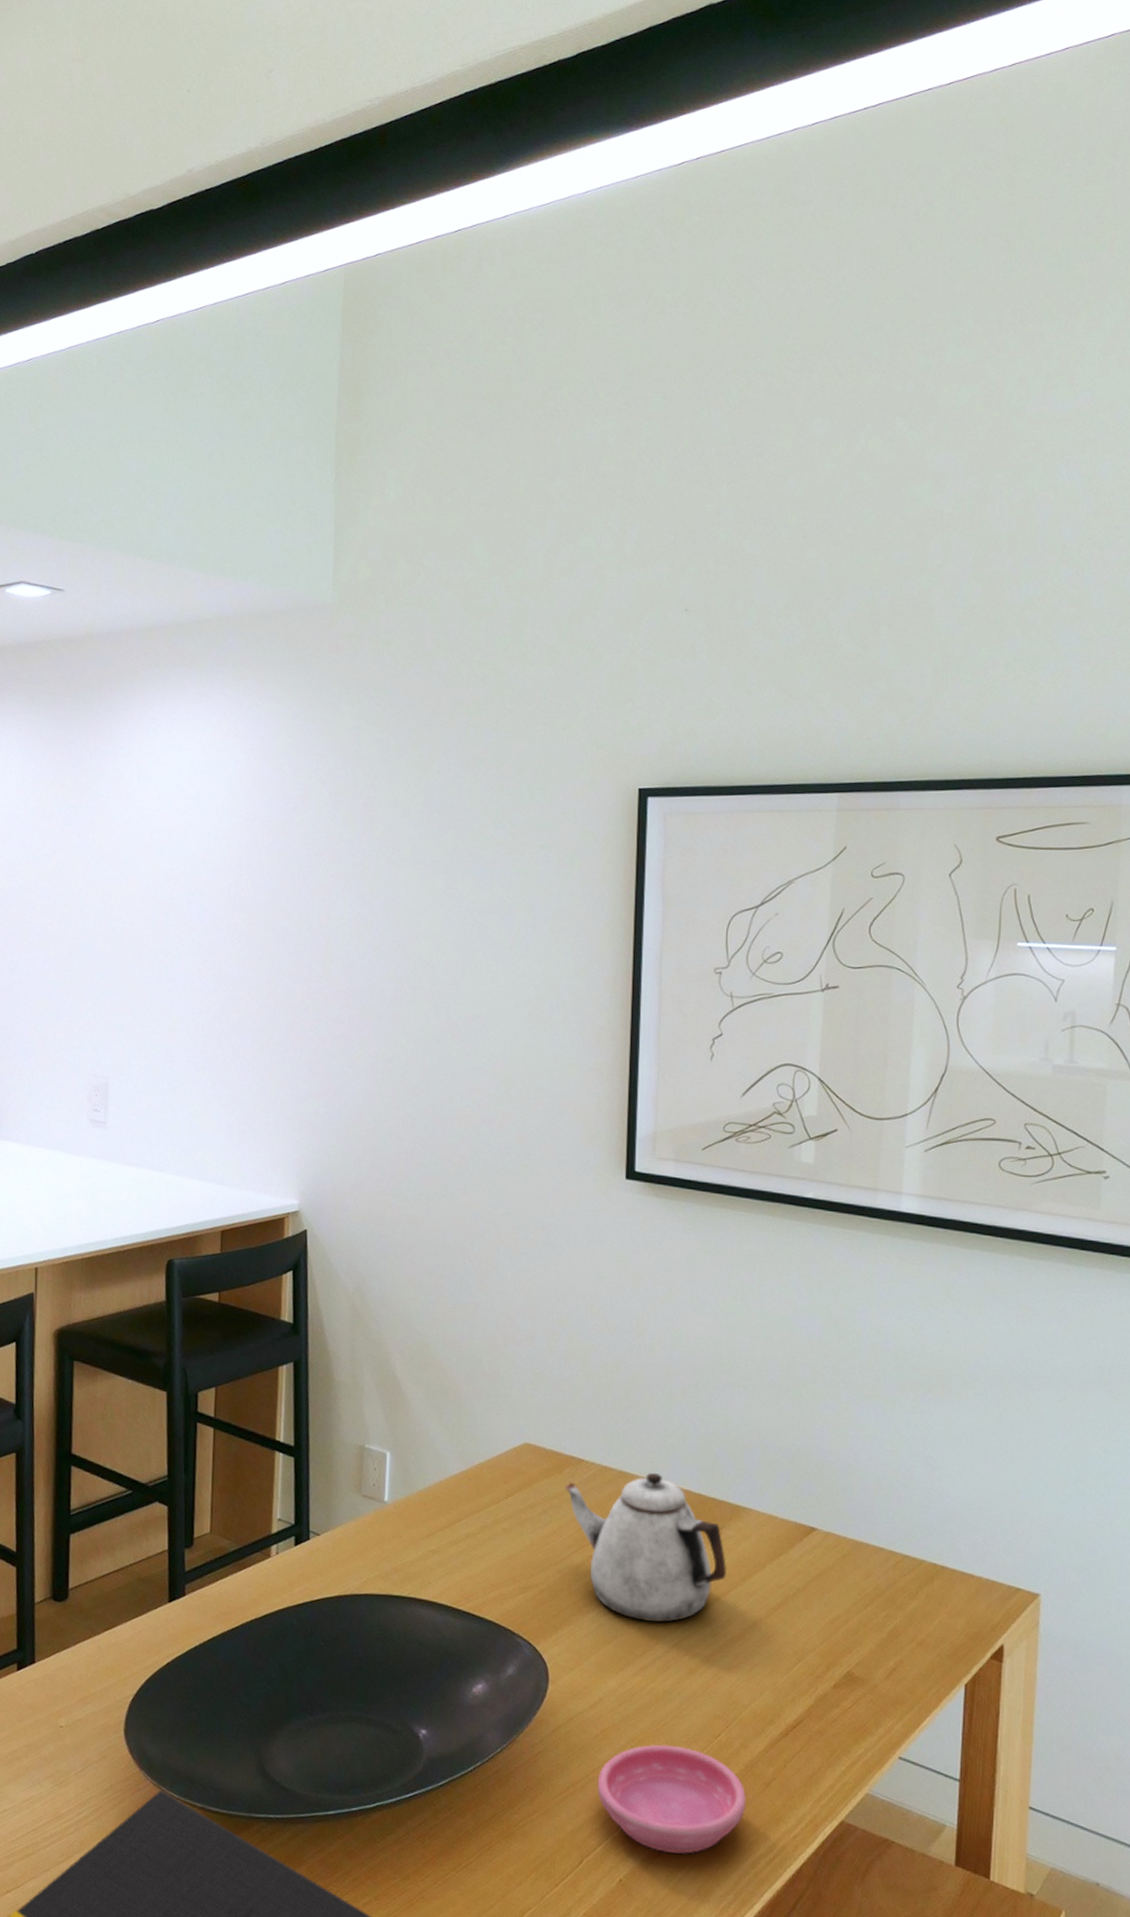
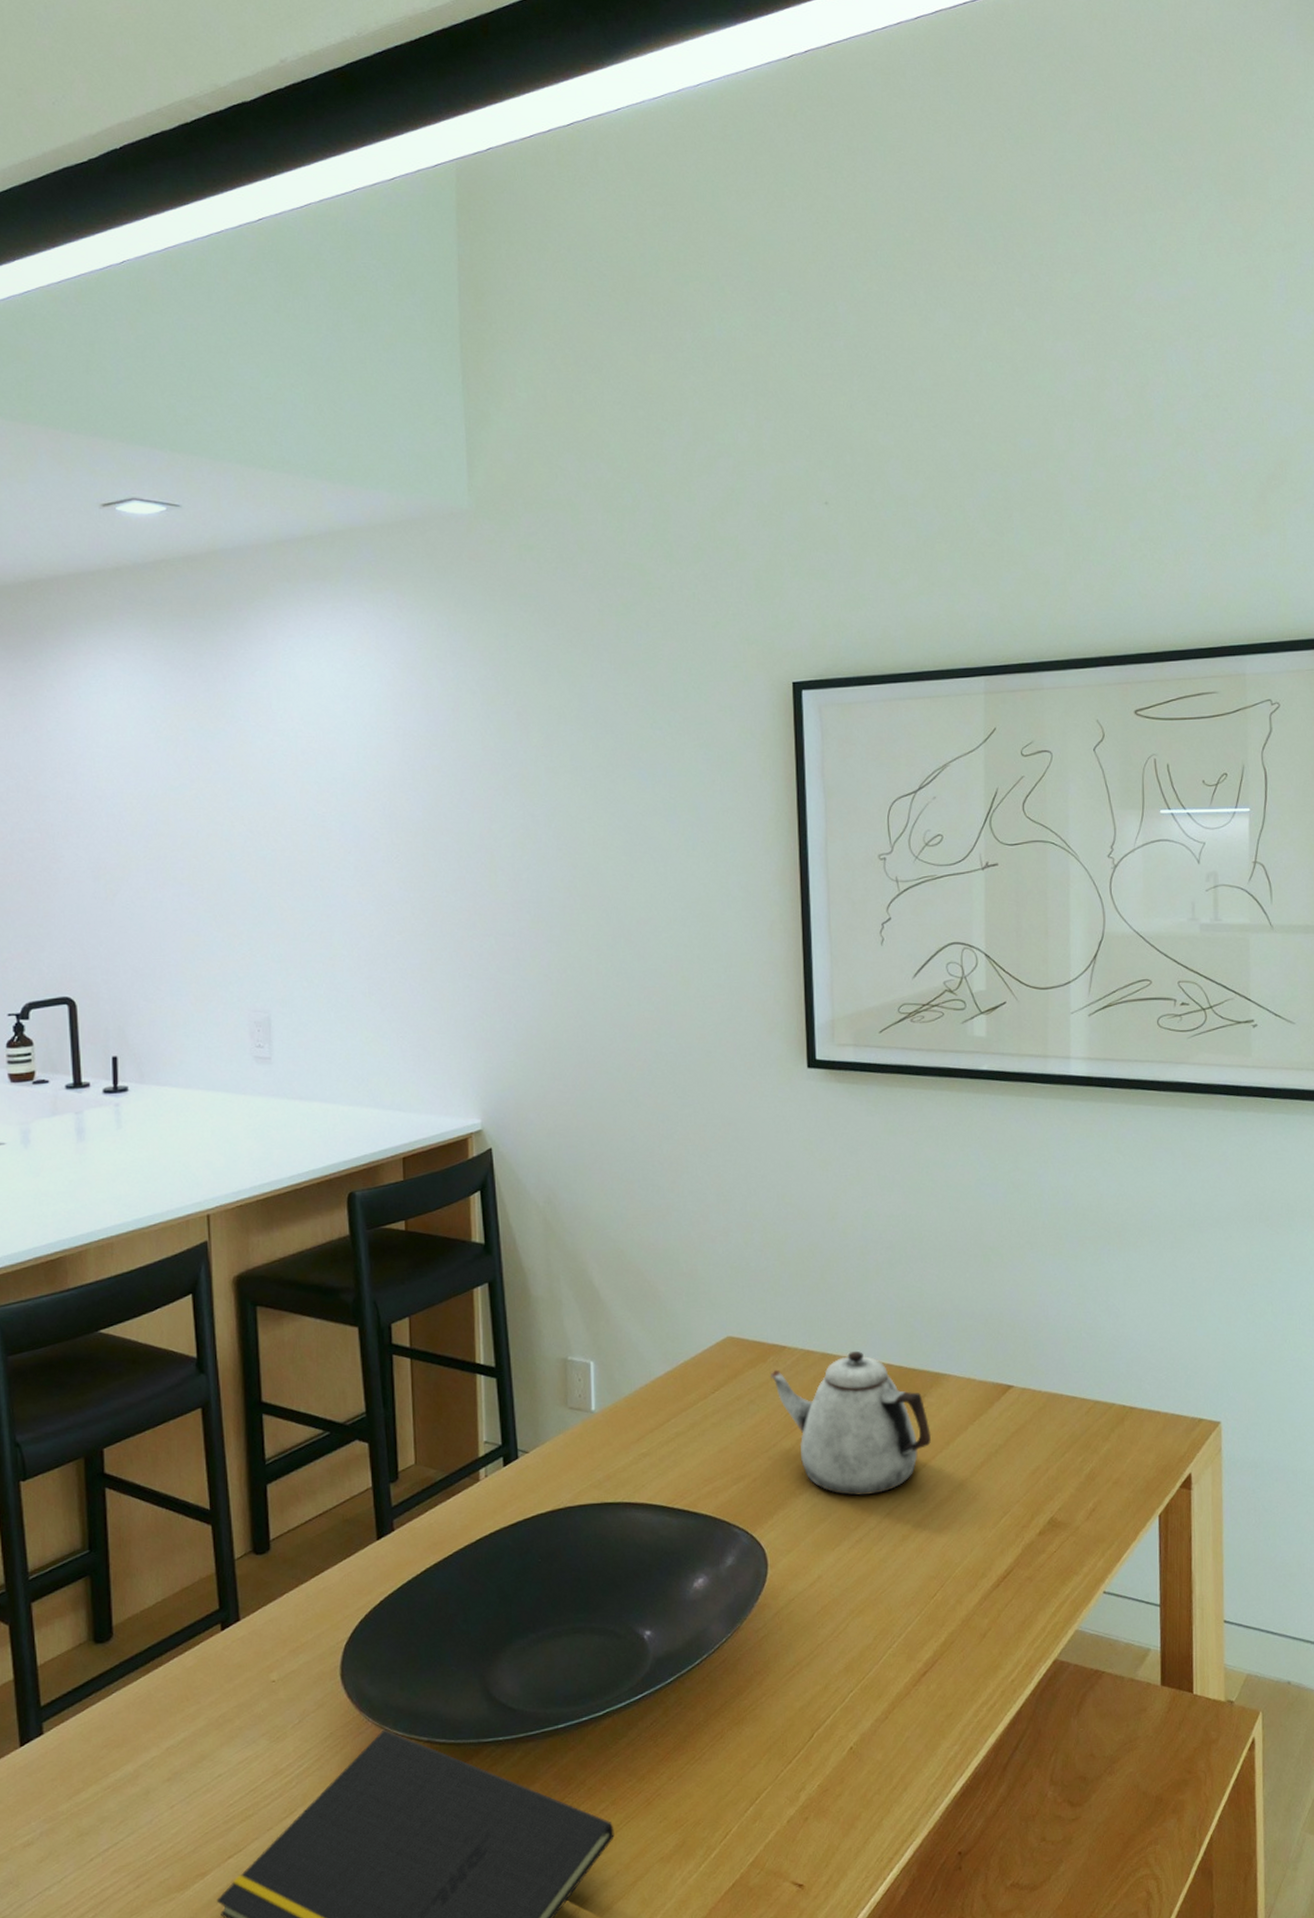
saucer: present [597,1744,747,1854] -> none [822,1611,965,1715]

